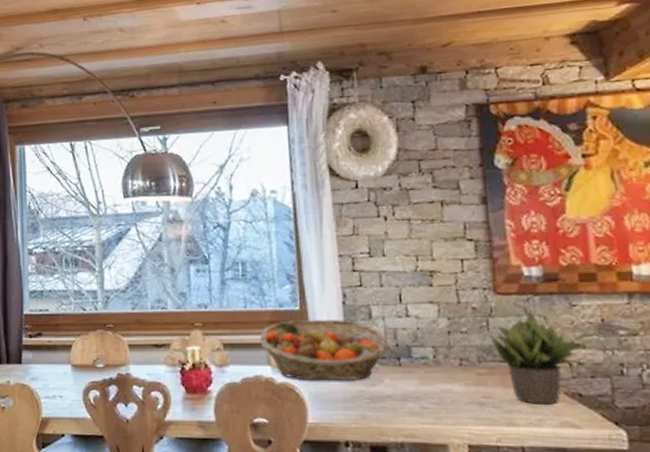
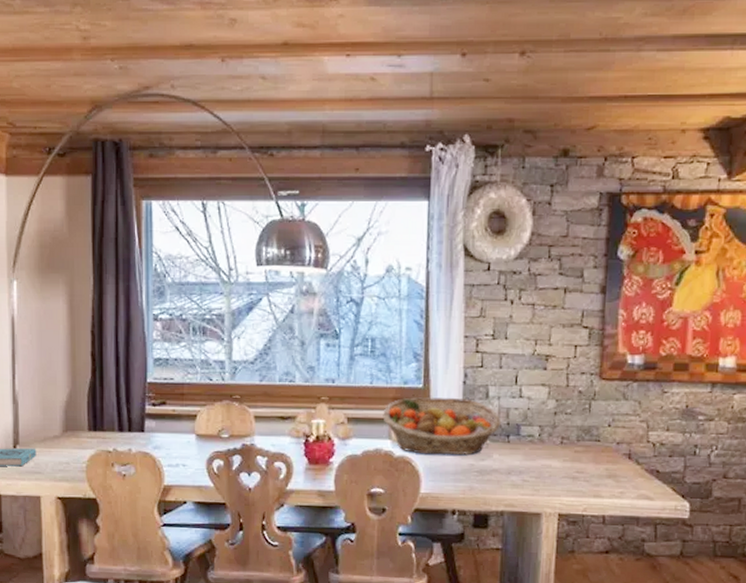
potted plant: present [489,311,595,405] -> none [590,396,679,479]

